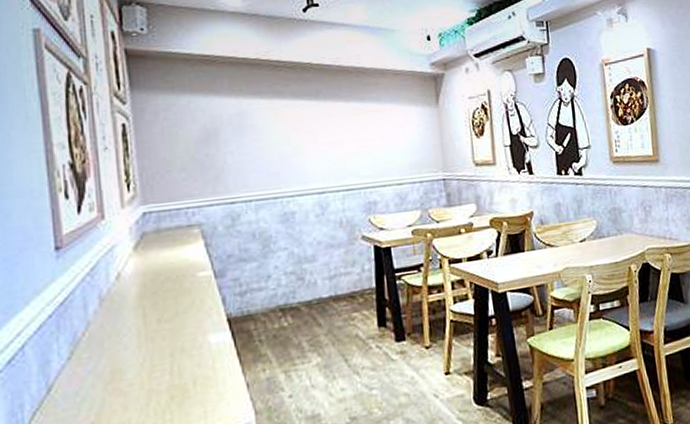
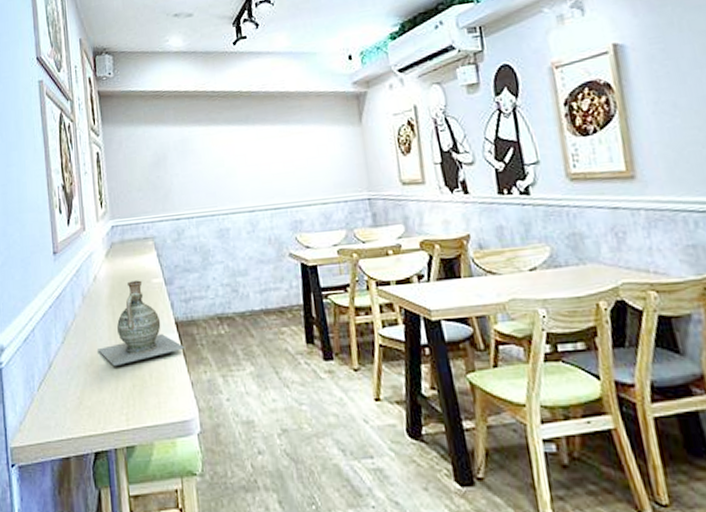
ceramic jug: none [121,274,240,379] -> present [98,280,186,367]

